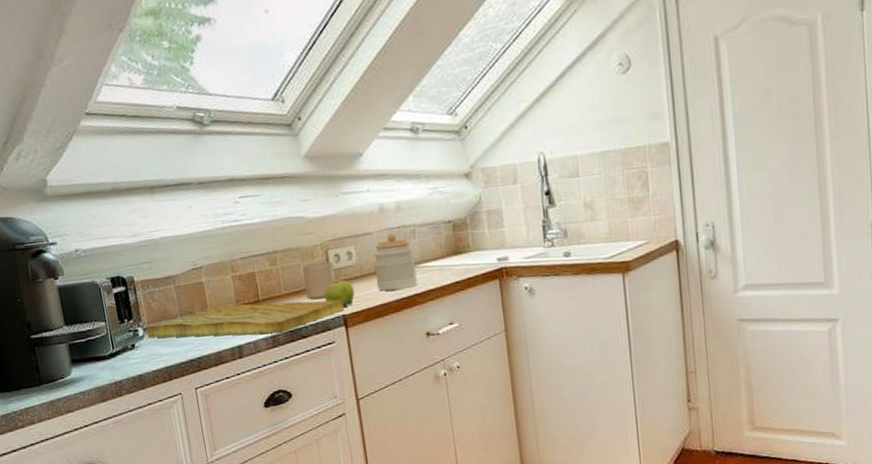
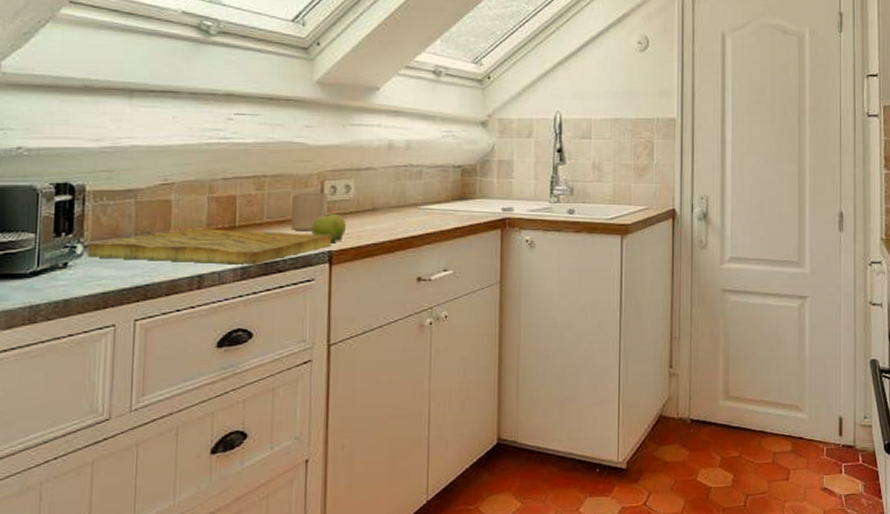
jar: present [372,233,418,291] -> none [372,171,418,230]

